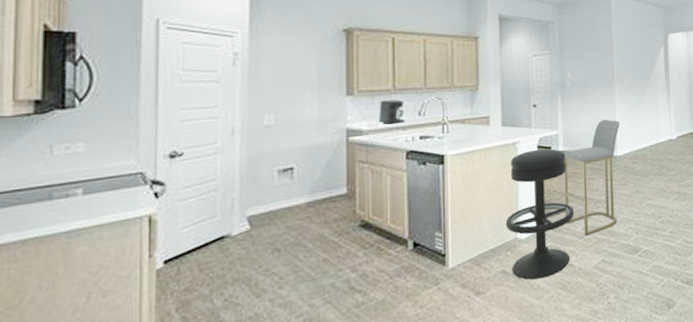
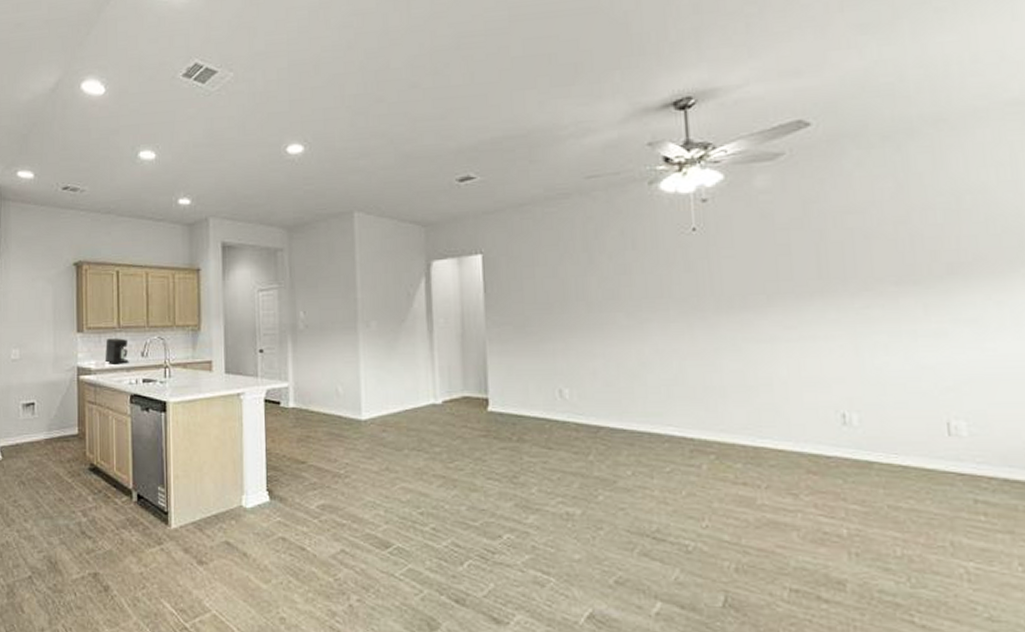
bar stool: present [505,148,574,280] -> none [229,403,307,559]
bar stool: present [563,119,620,236] -> none [294,372,365,516]

